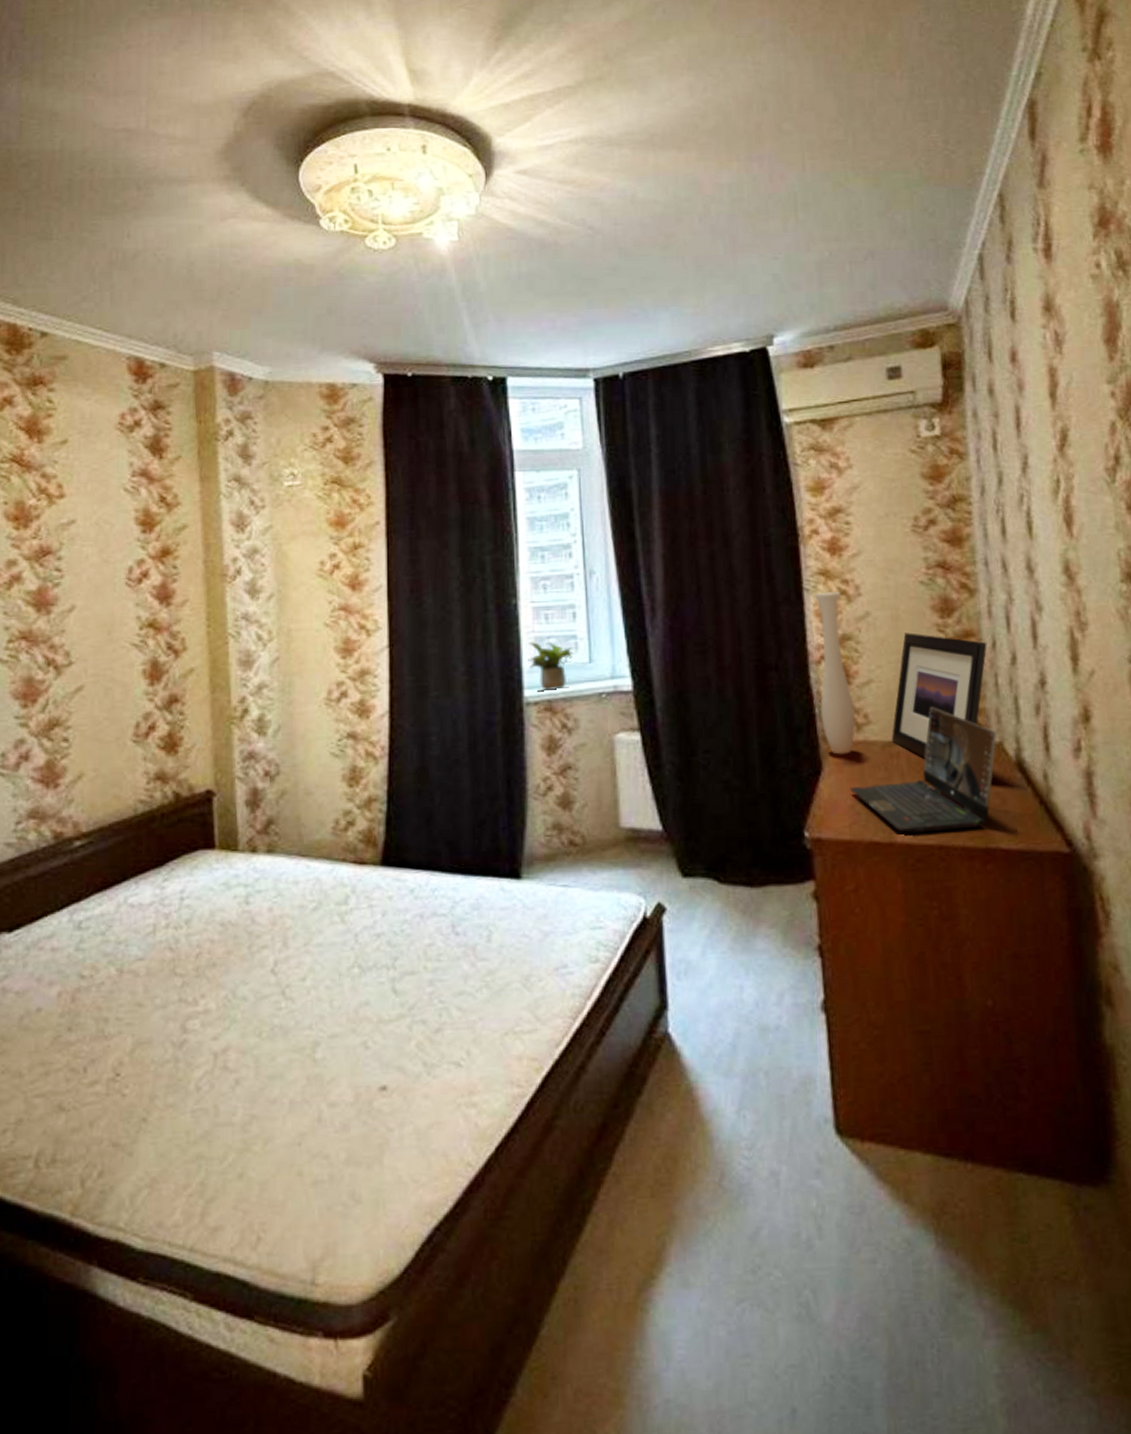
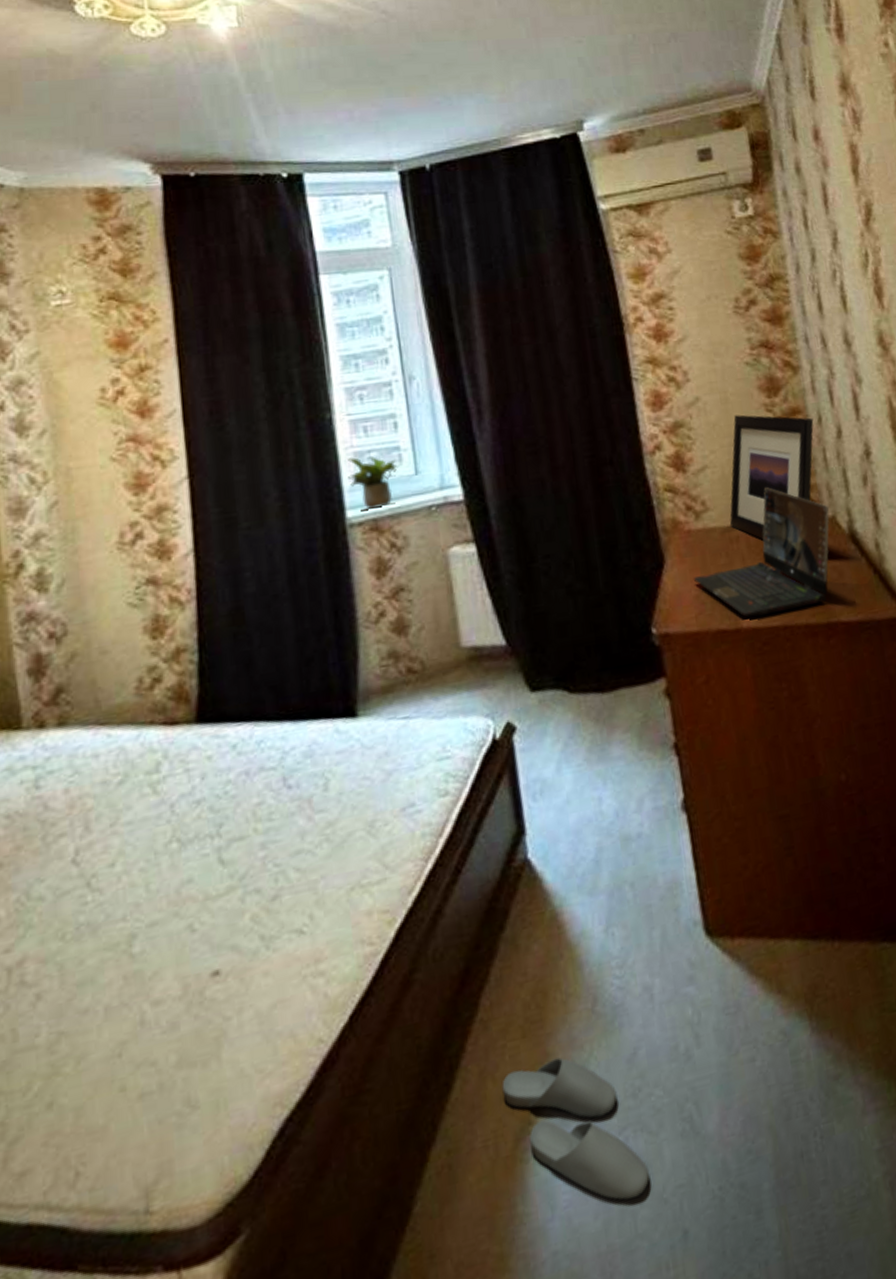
slippers: none [629,1222,763,1367] -> present [502,1057,650,1200]
decorative vase: present [814,592,856,755] -> none [643,379,695,546]

